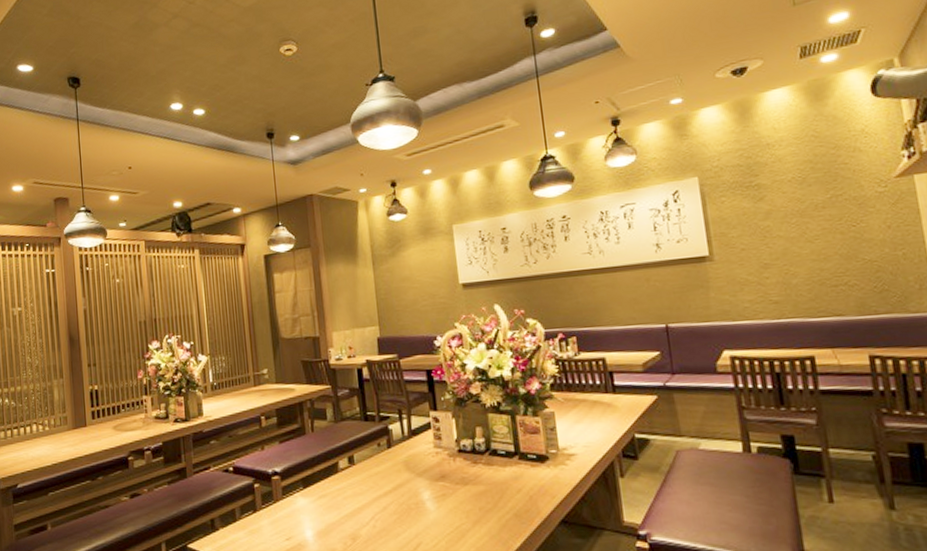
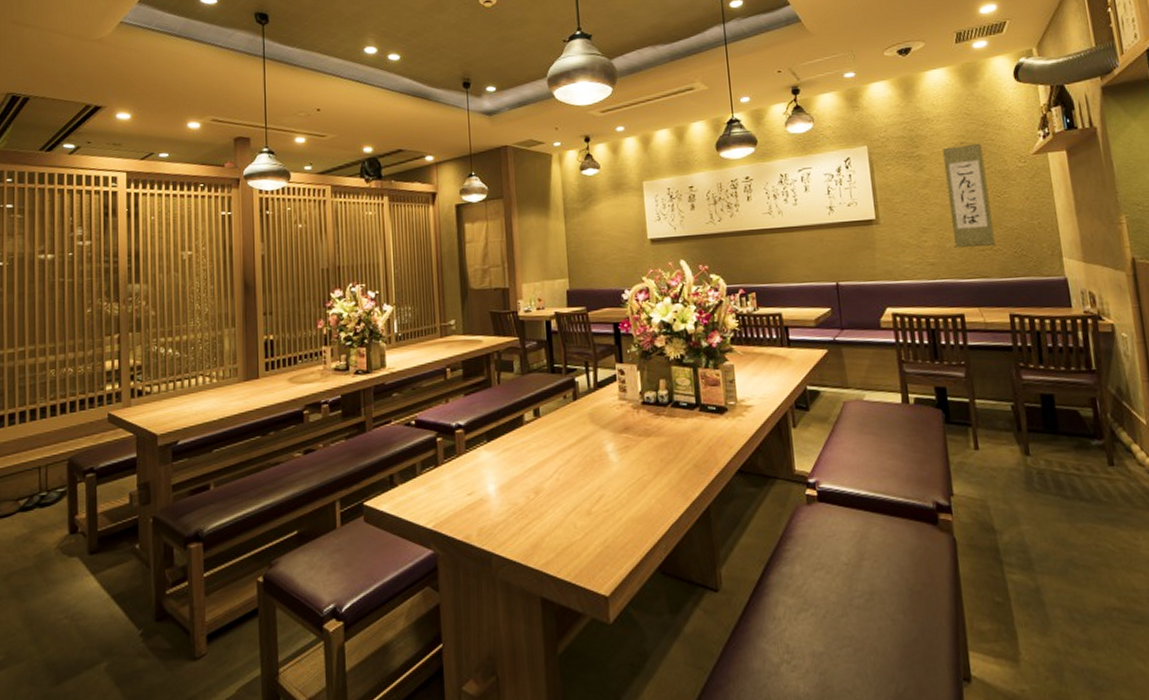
wall scroll: none [785,167,853,284] -> present [942,141,997,248]

